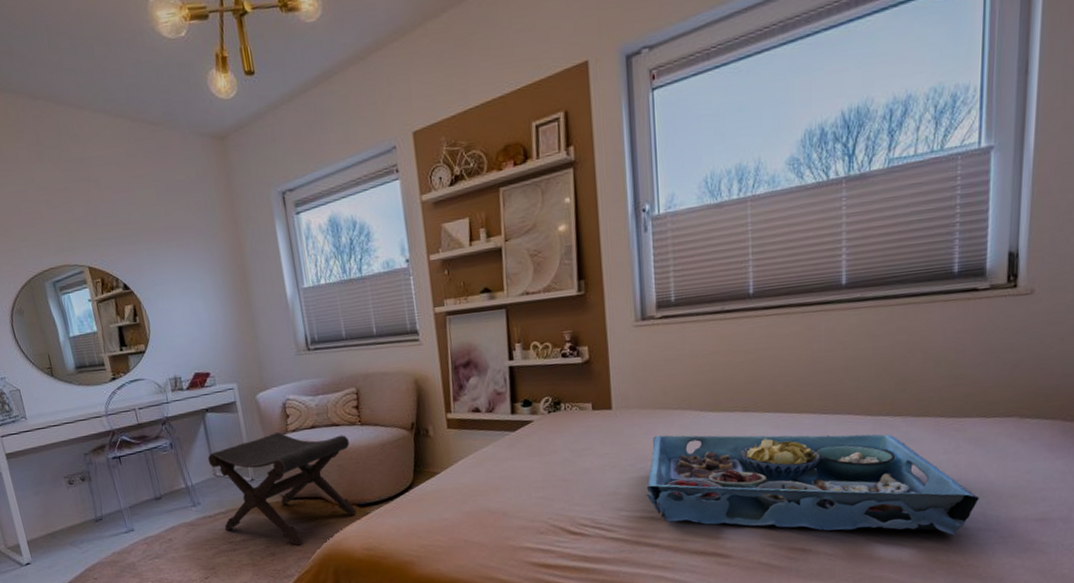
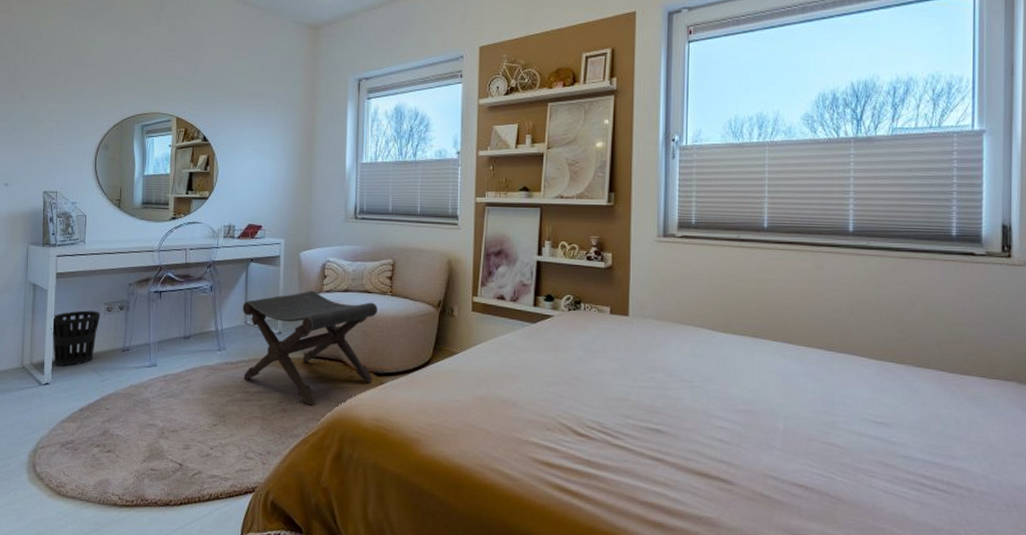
wastebasket: none [13,486,68,546] -> present [51,310,101,367]
serving tray: present [645,434,979,537] -> none [653,348,981,497]

